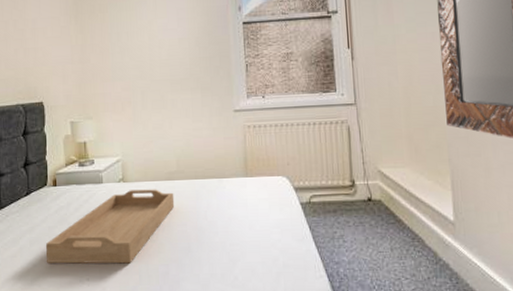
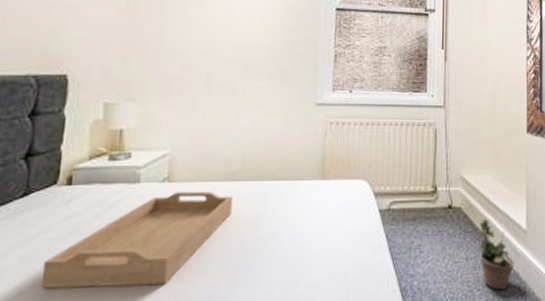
potted plant: none [402,210,444,280] -> present [478,218,514,291]

